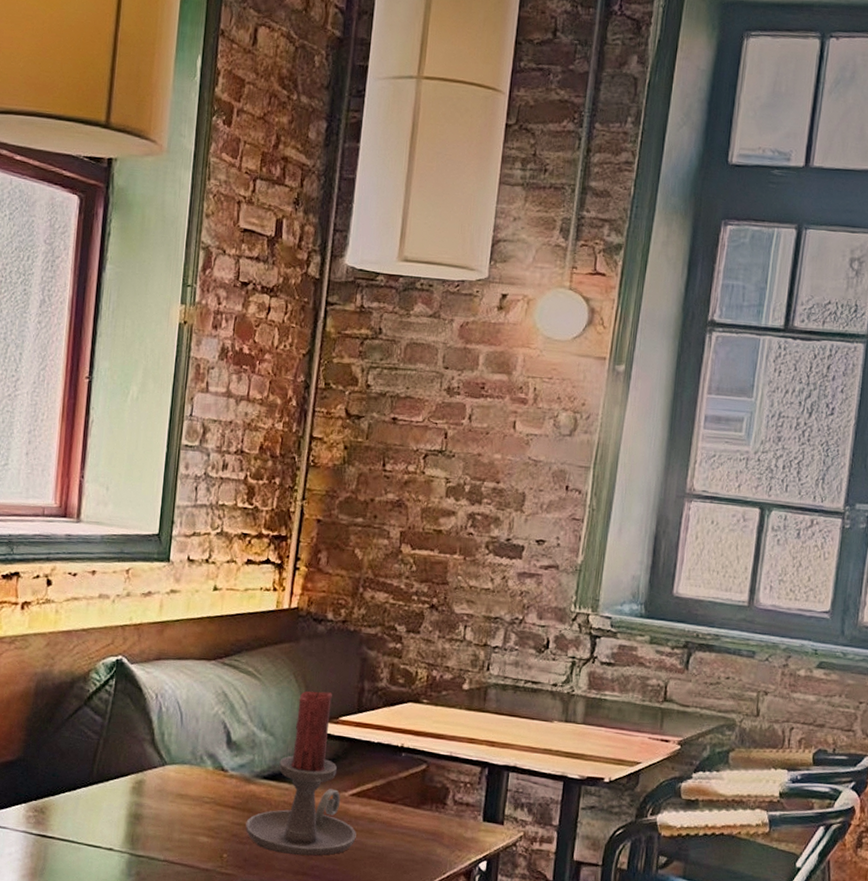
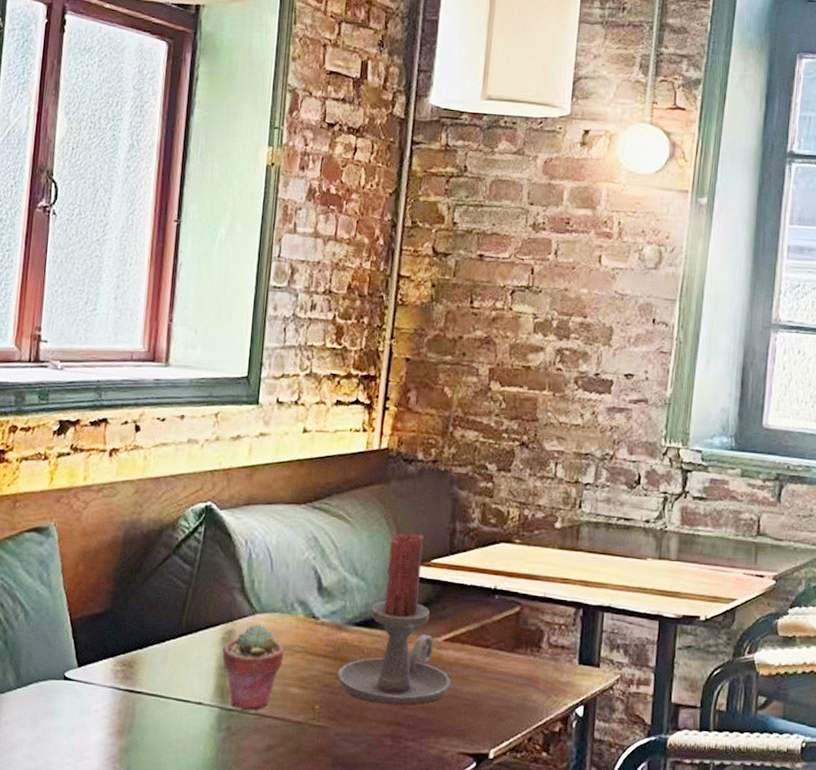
potted succulent: none [132,775,193,858] -> present [222,624,284,711]

